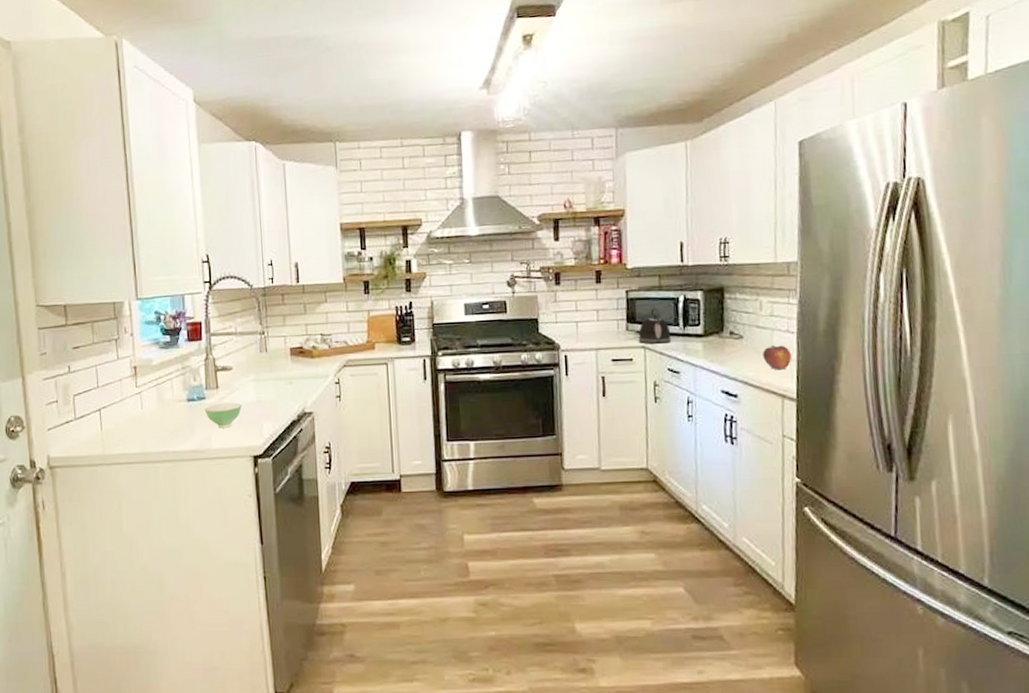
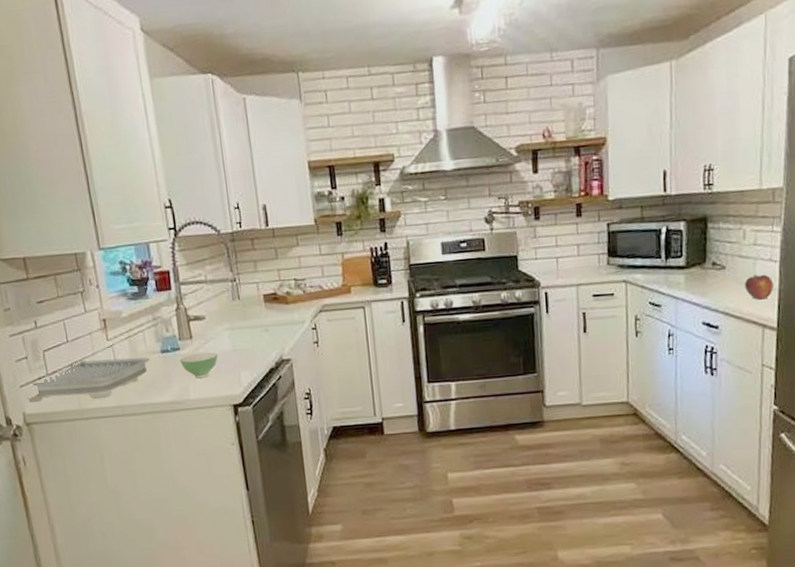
dish rack: none [53,404,176,447] -> present [26,357,150,403]
kettle: present [638,306,672,345] -> none [619,238,653,278]

